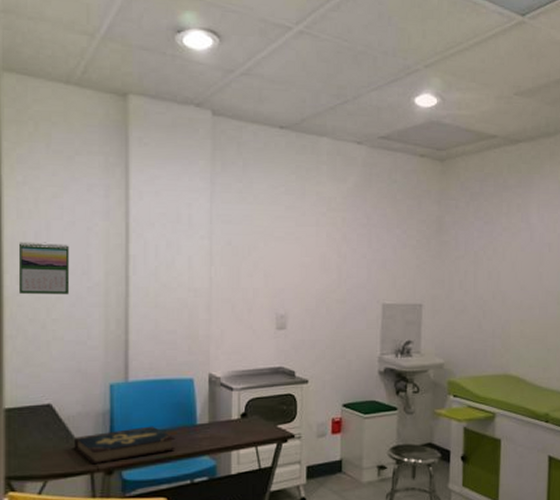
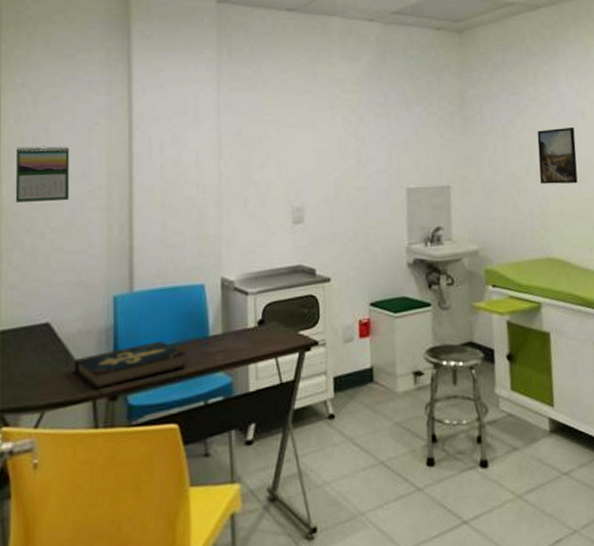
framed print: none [504,258,540,310] -> present [537,127,578,185]

